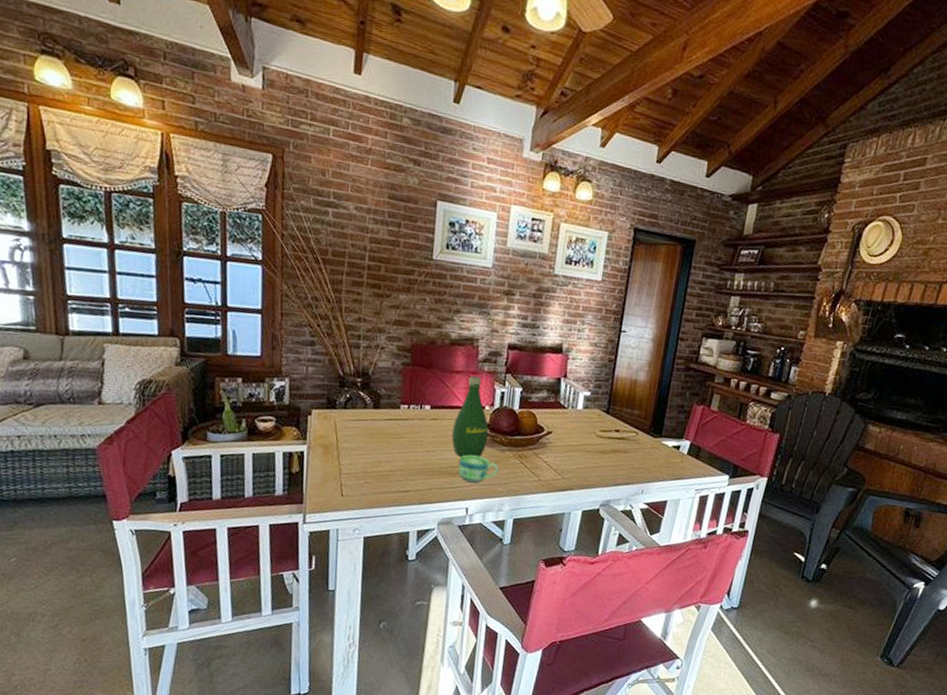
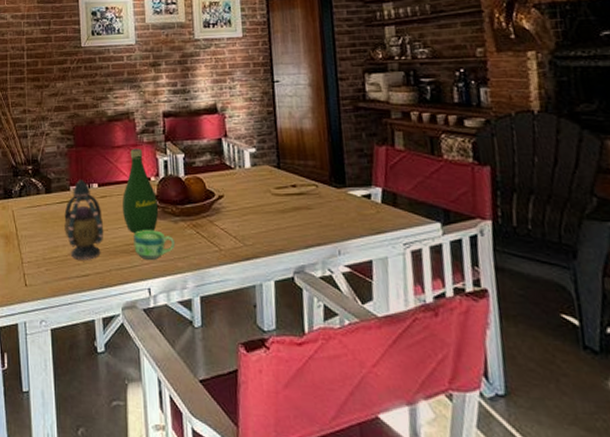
teapot: none [389,399,431,478] -> present [64,180,104,260]

